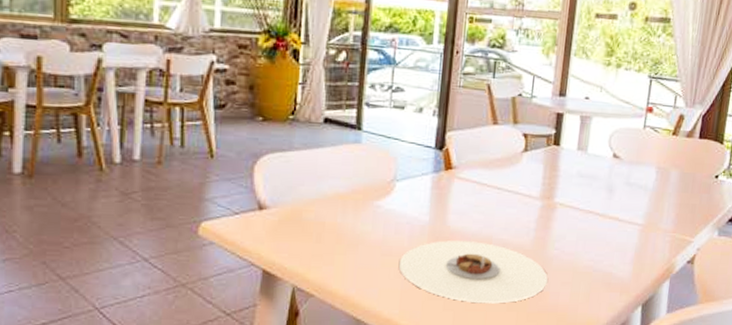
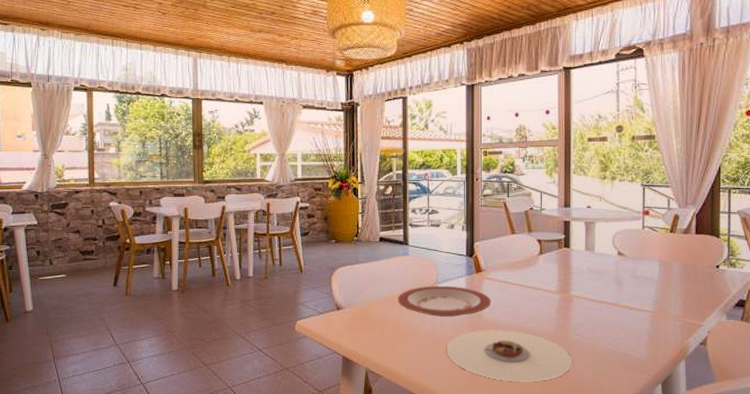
plate: none [342,183,461,223] -> present [398,285,491,317]

